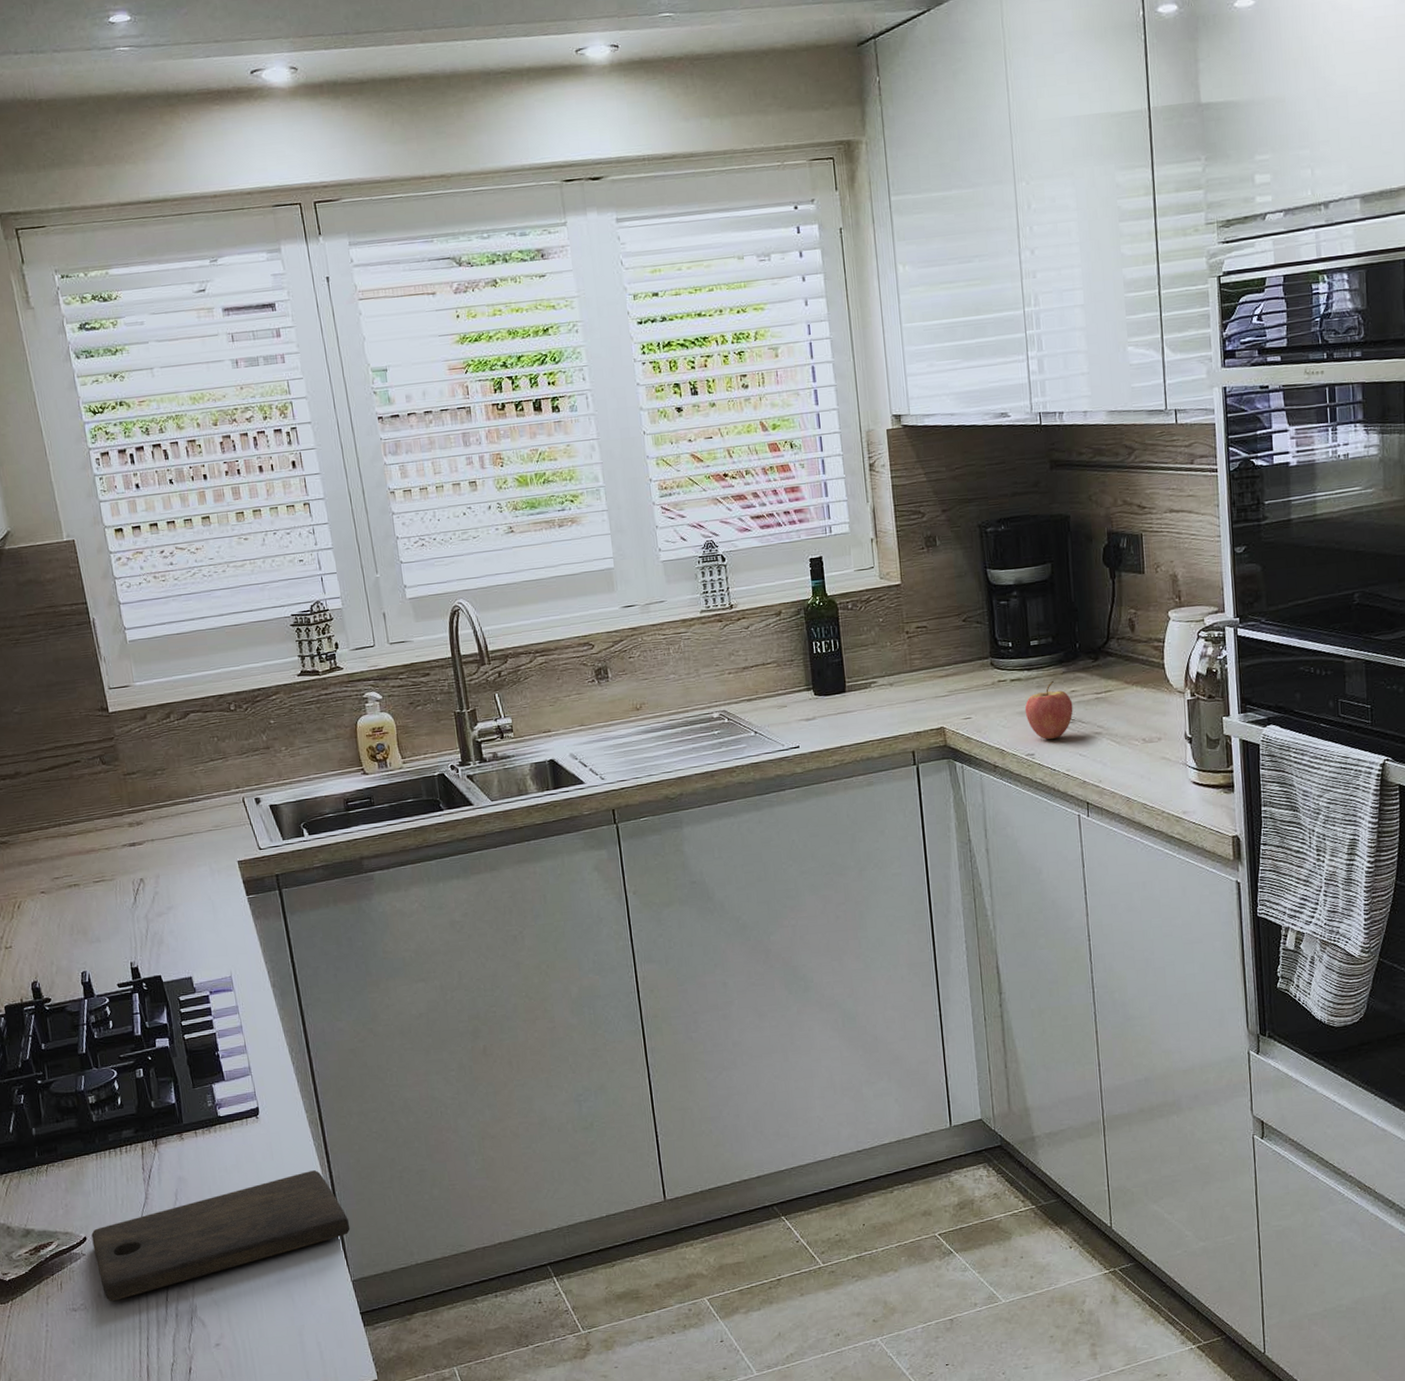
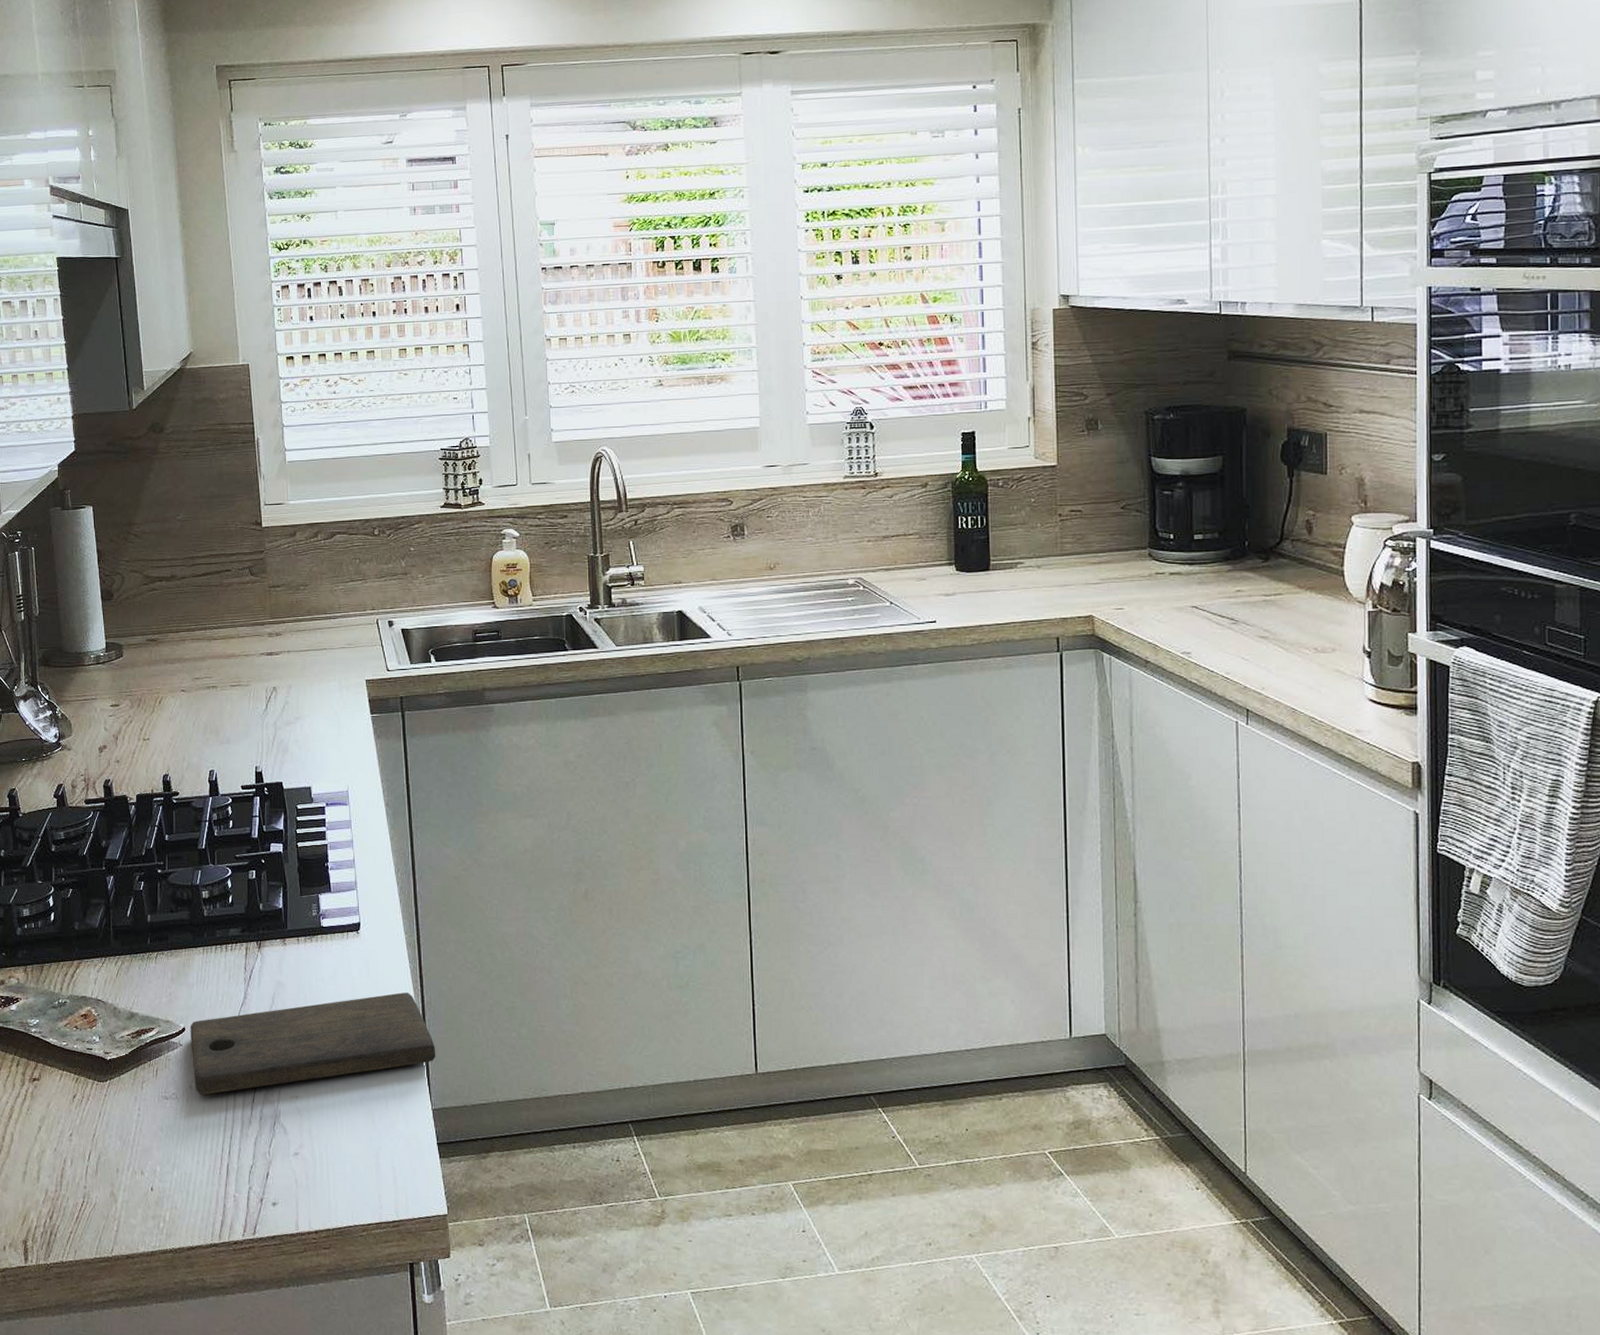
fruit: present [1024,680,1073,740] -> none [1183,577,1237,640]

